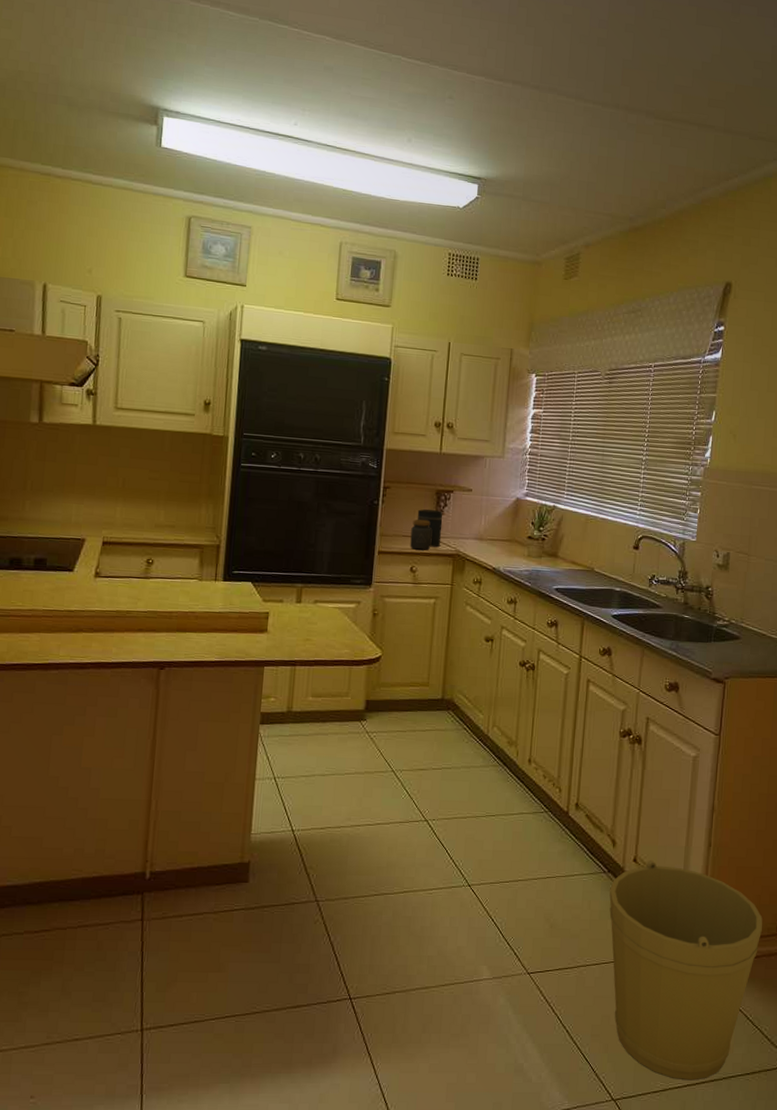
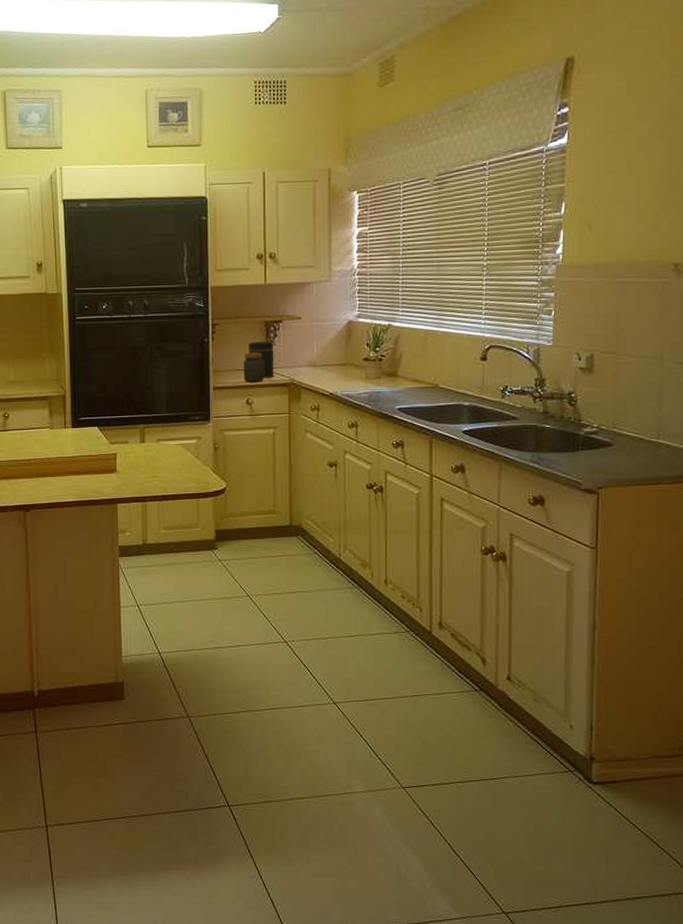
bucket: present [609,860,763,1081] -> none [483,678,662,899]

